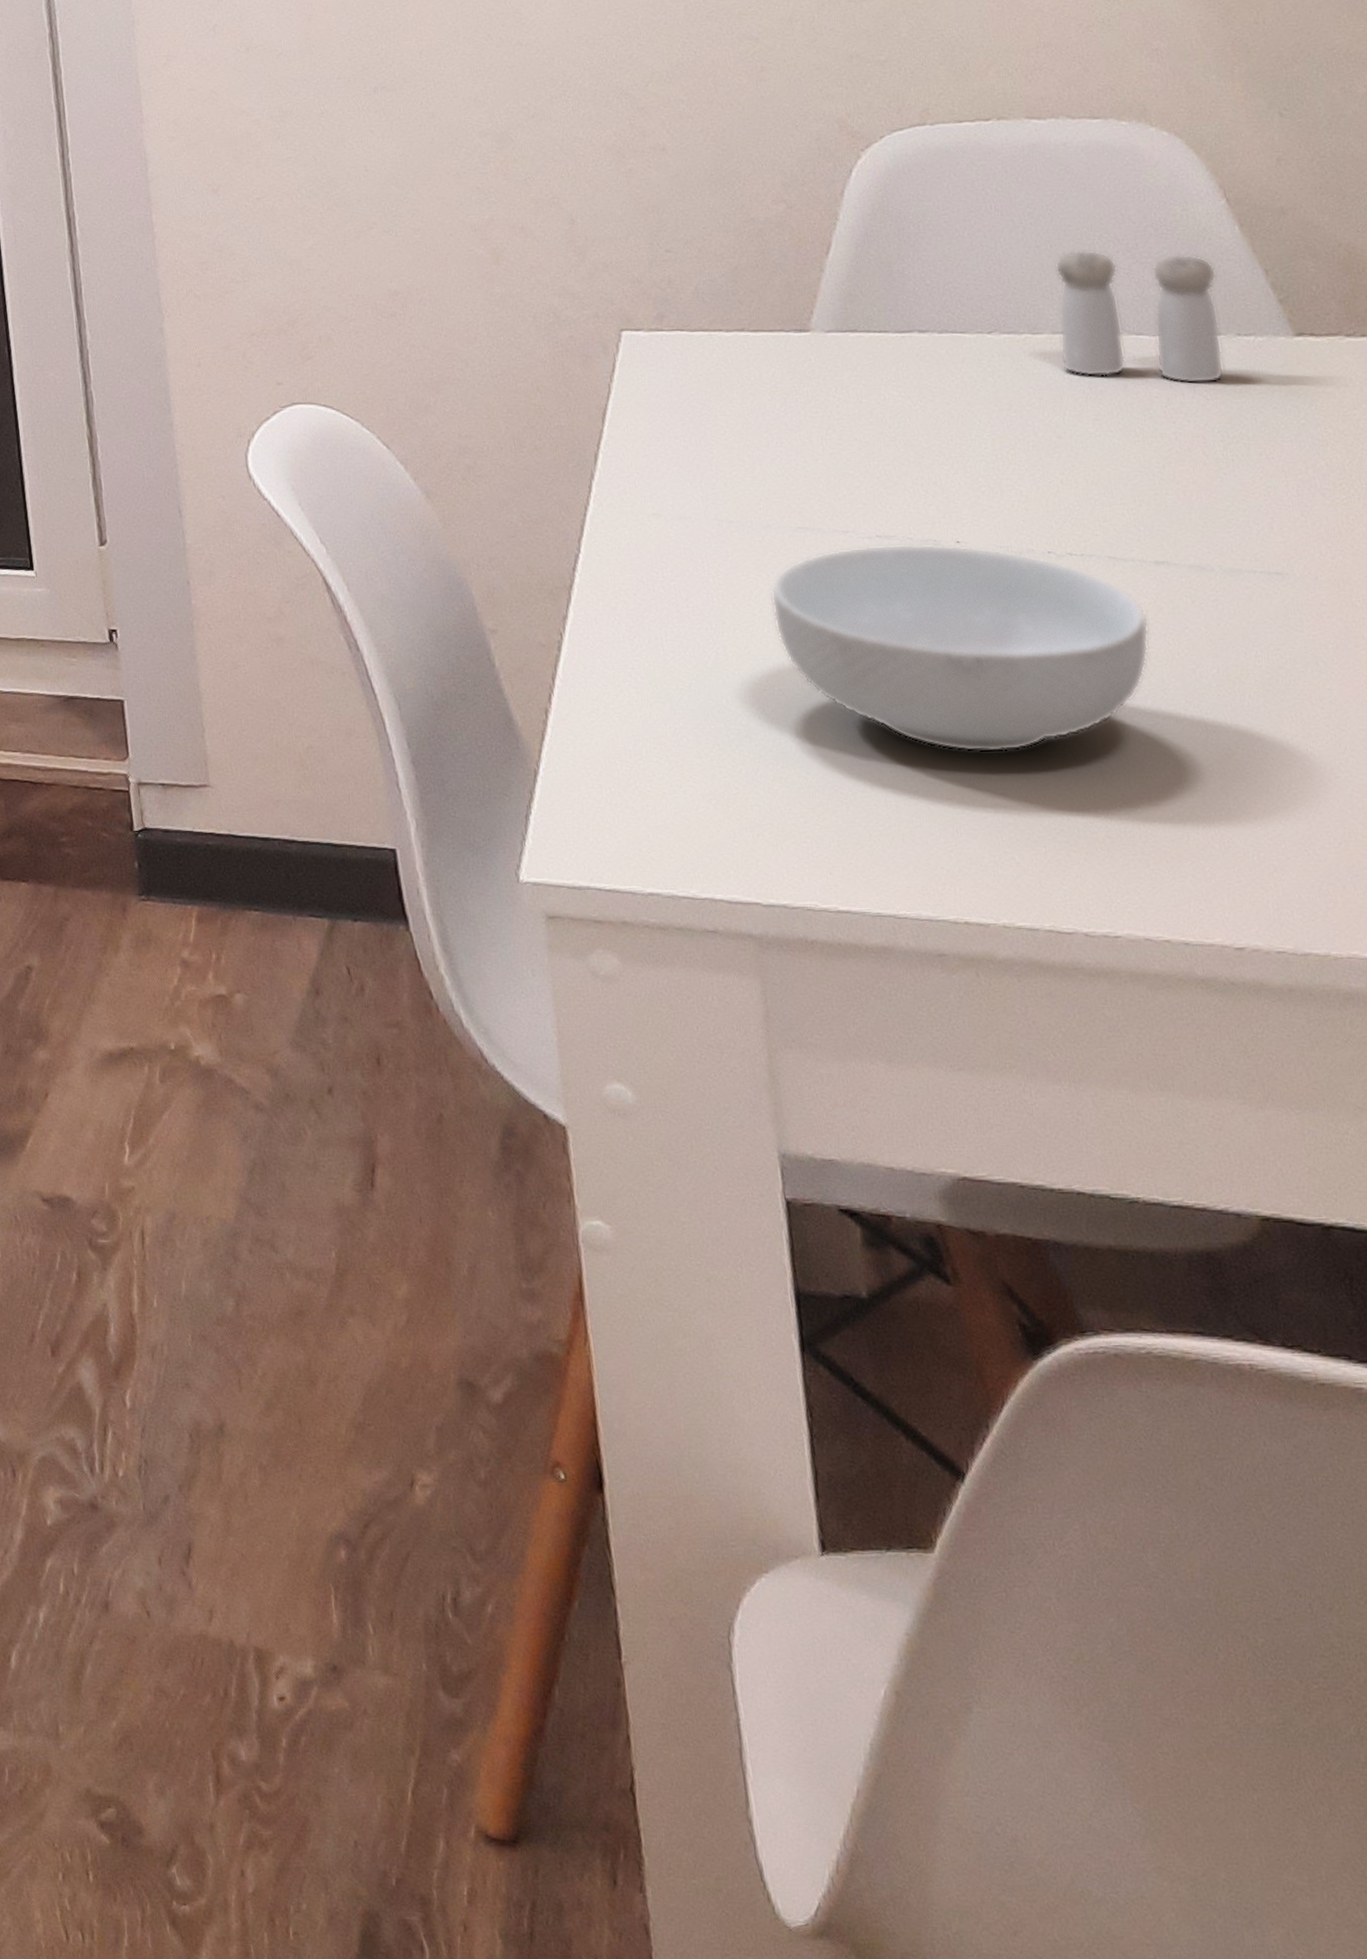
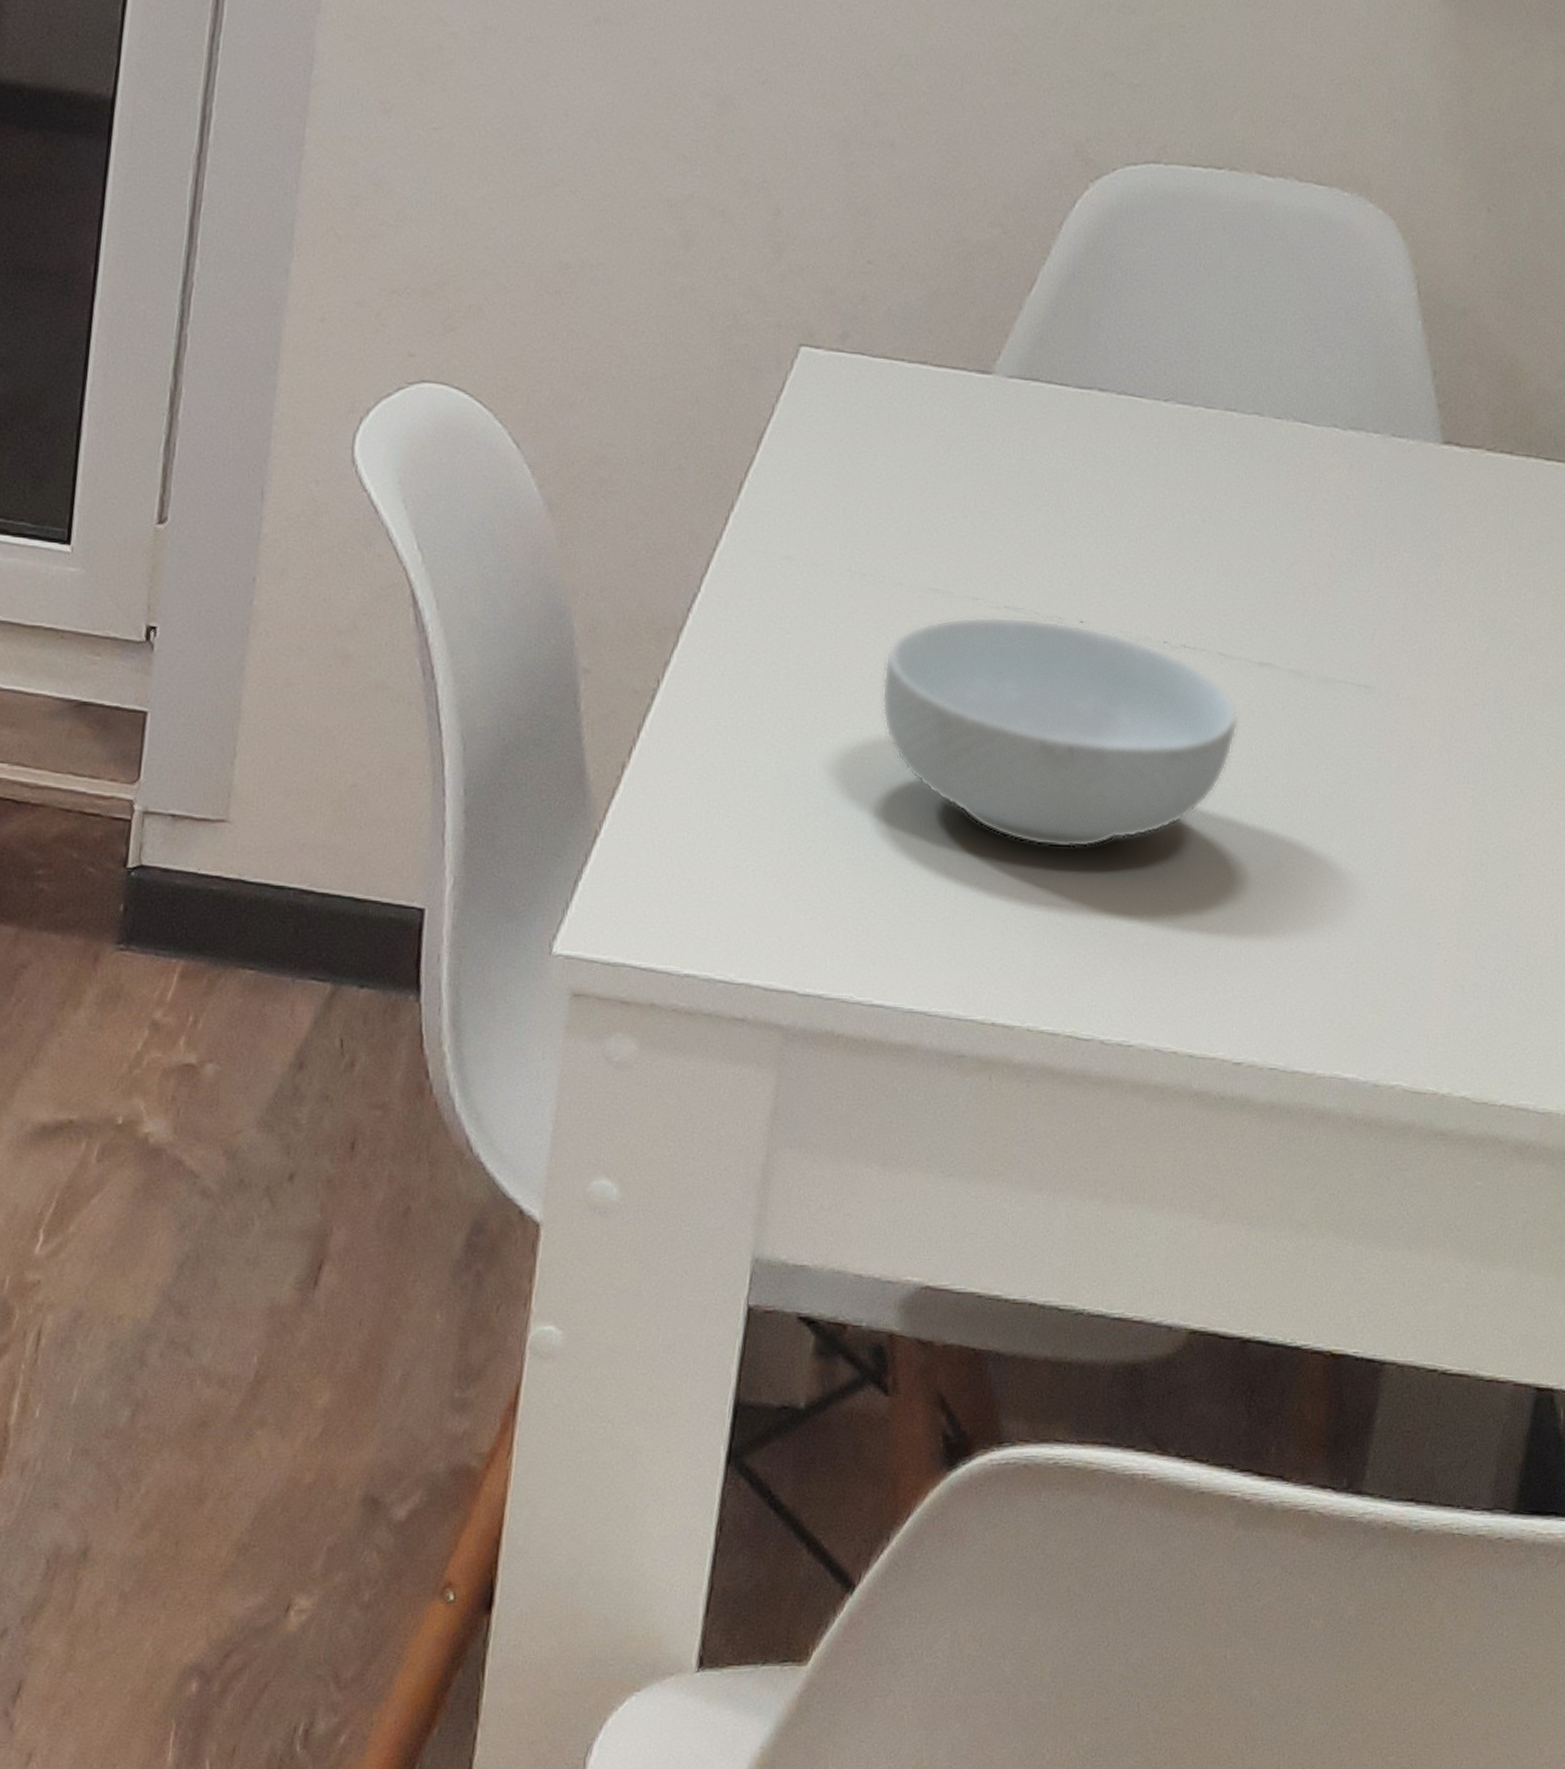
salt and pepper shaker: present [1055,250,1225,384] -> none [1224,323,1391,483]

